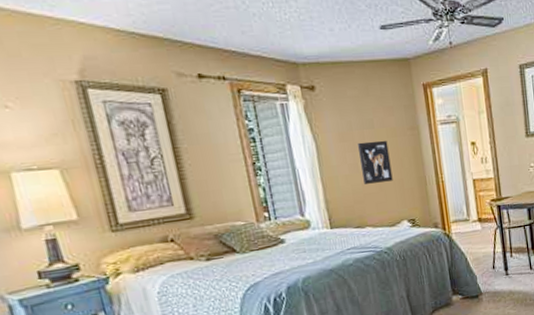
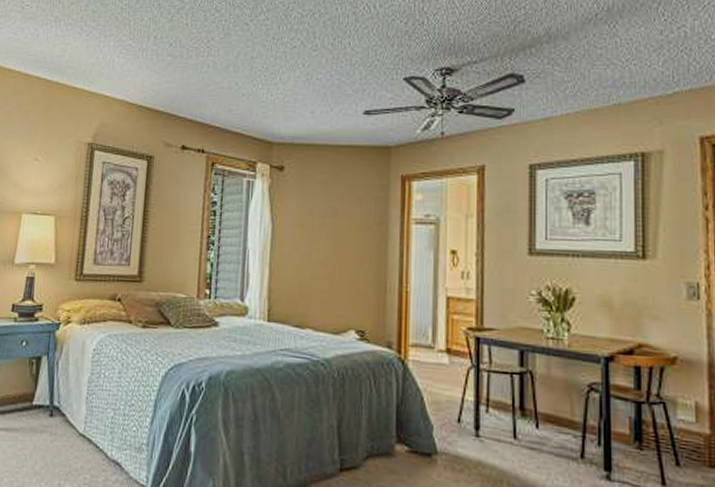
wall art: present [358,140,393,184] -> none [314,231,349,280]

